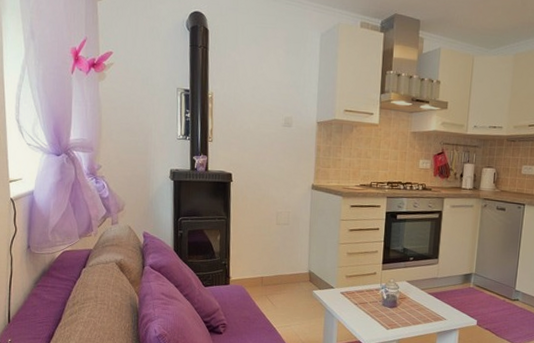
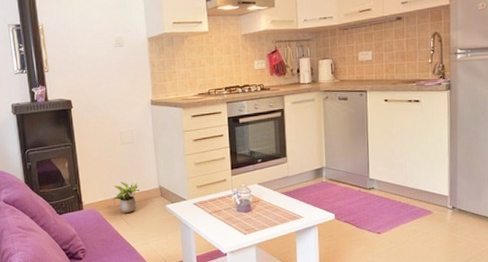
potted plant: none [261,262,289,294] -> present [113,182,140,213]

